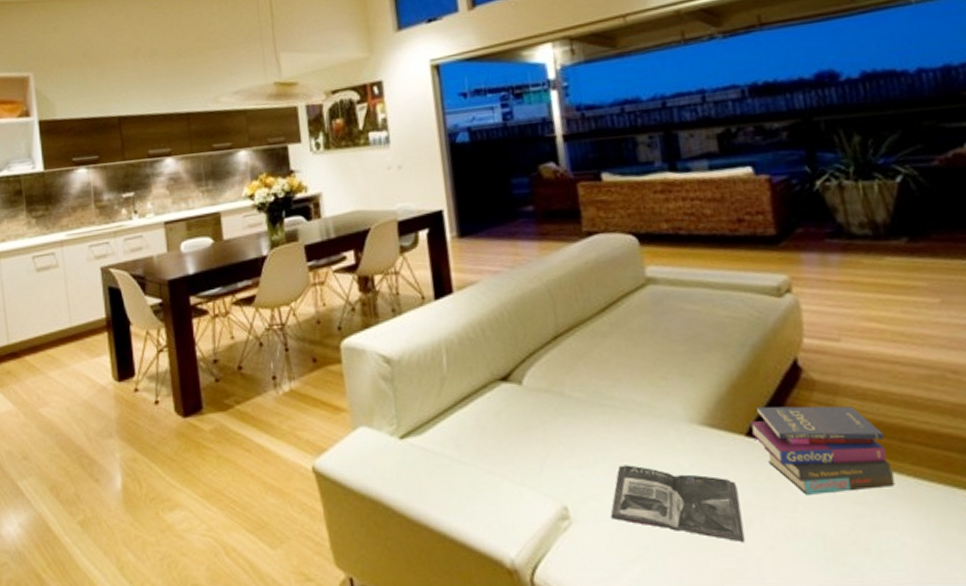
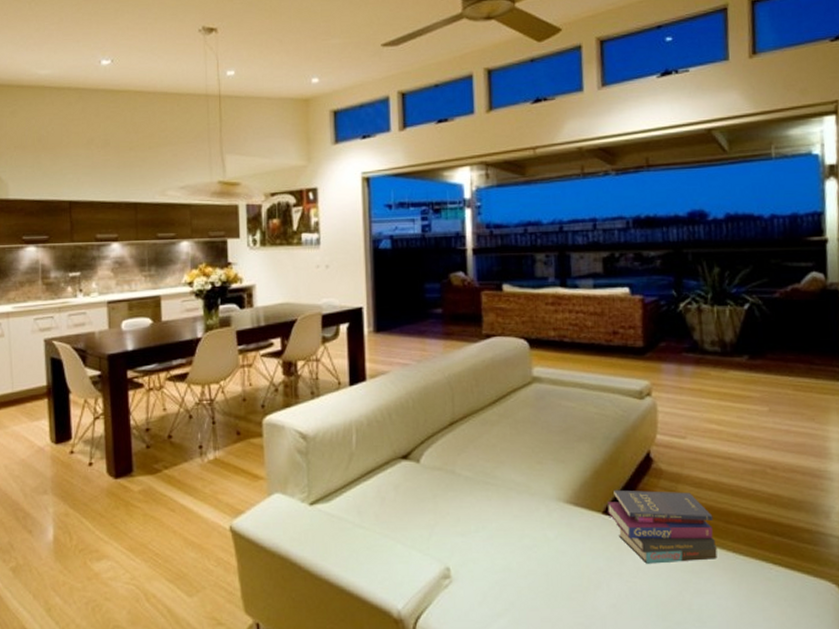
magazine: present [611,465,746,541] -> none [485,534,594,600]

